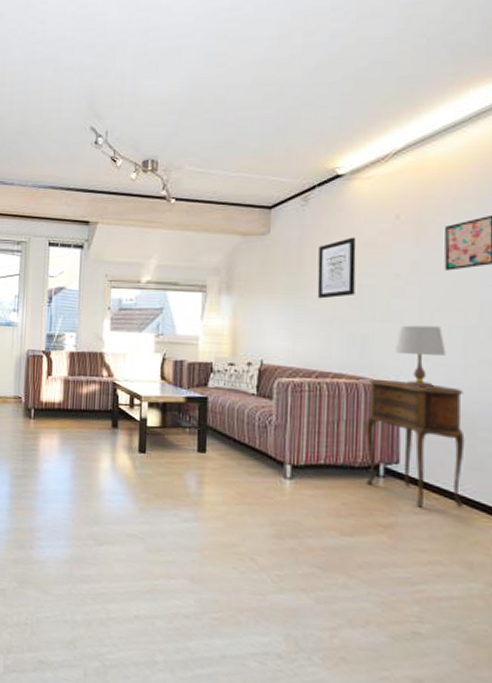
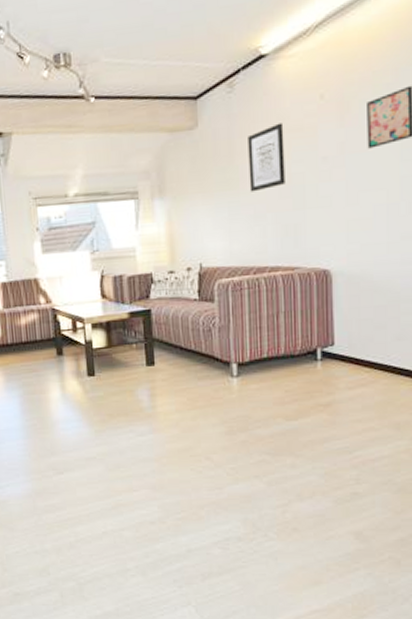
side table: present [366,379,465,508] -> none [303,265,391,383]
table lamp: present [396,325,446,389] -> none [326,206,371,271]

